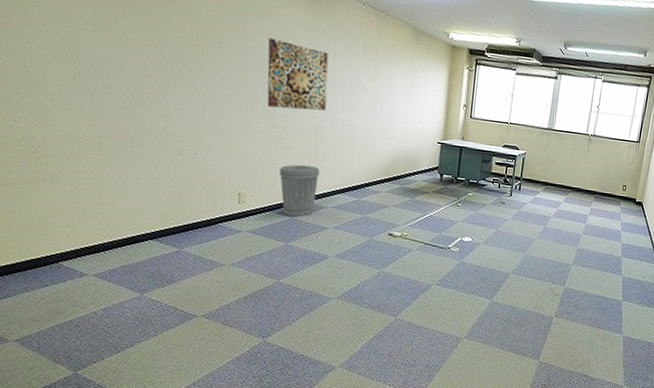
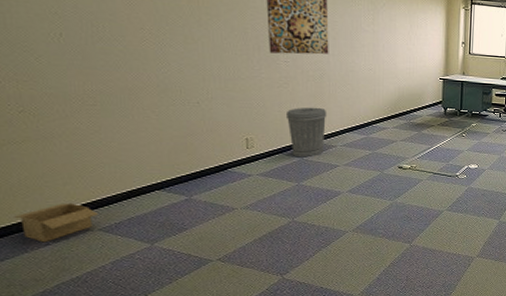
cardboard box: none [19,245,94,284] -> present [14,203,98,243]

